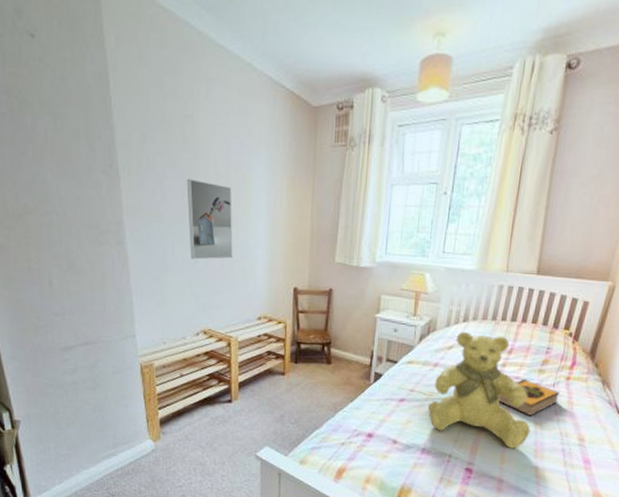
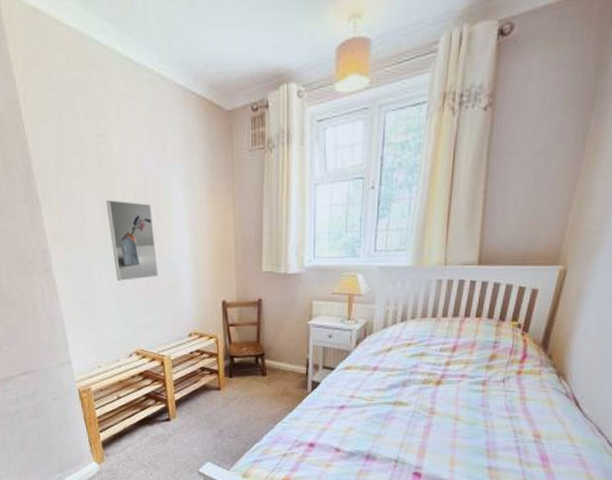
teddy bear: present [427,332,531,448] -> none [369,332,481,449]
hardback book: present [498,379,560,417] -> none [443,377,511,415]

